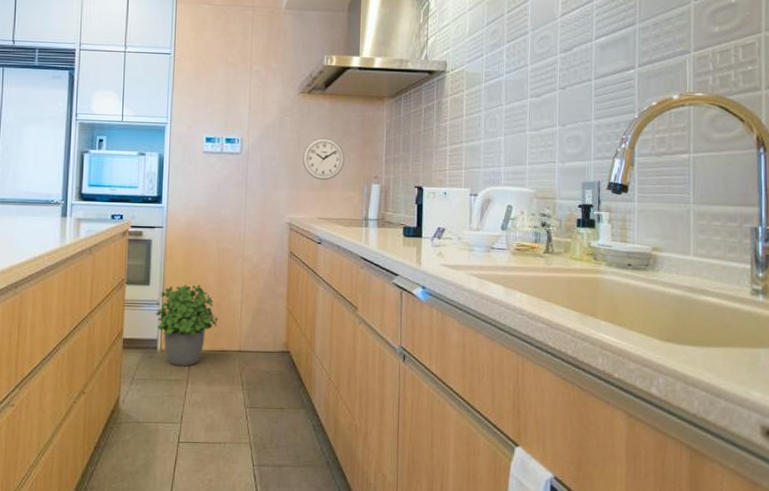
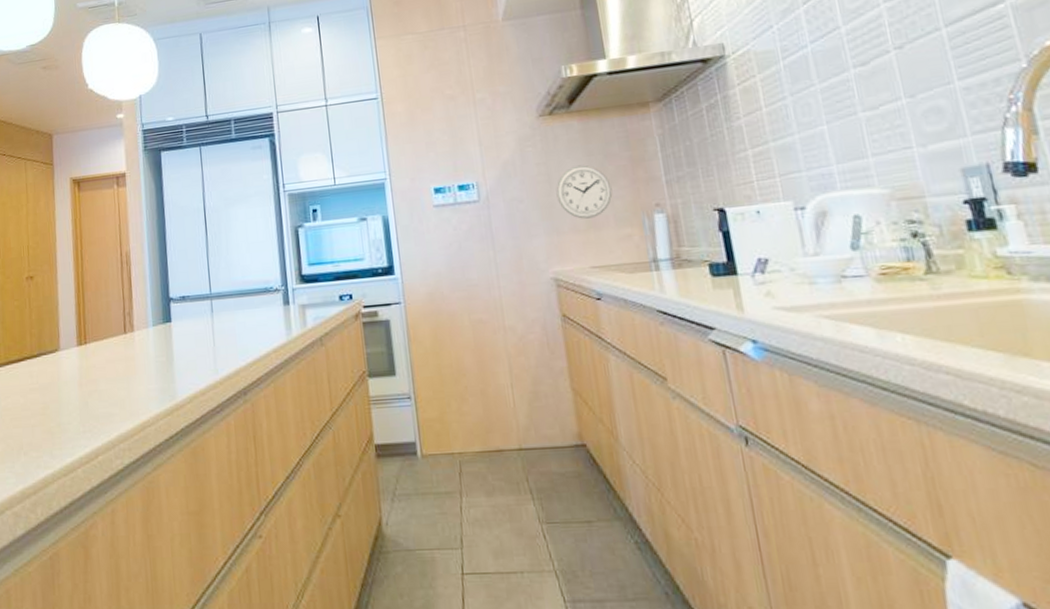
potted plant: present [155,284,219,367] -> none [408,368,487,475]

